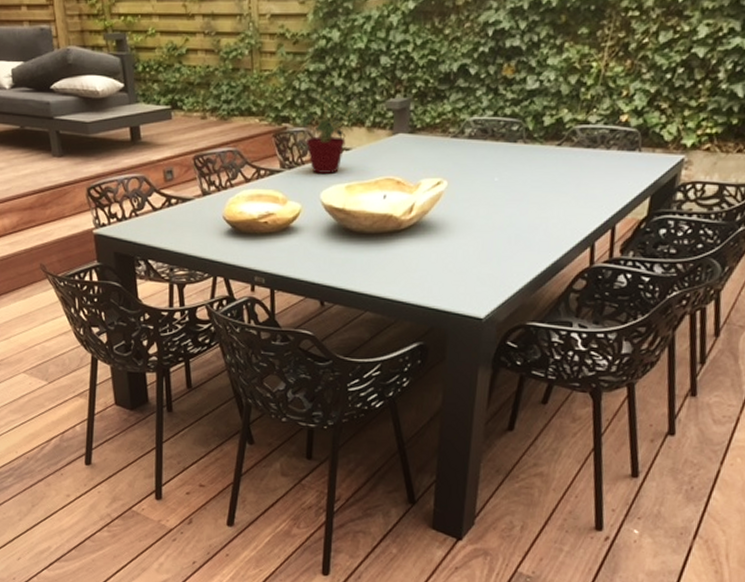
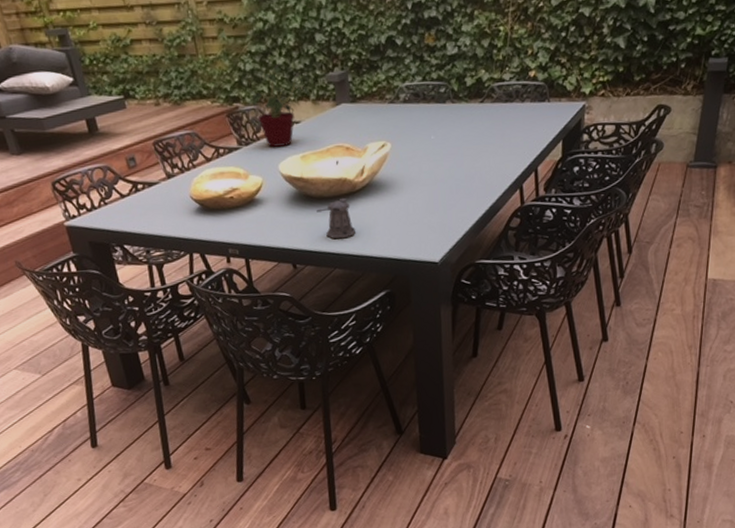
pepper shaker: none [354,236,394,280] -> present [316,198,355,239]

